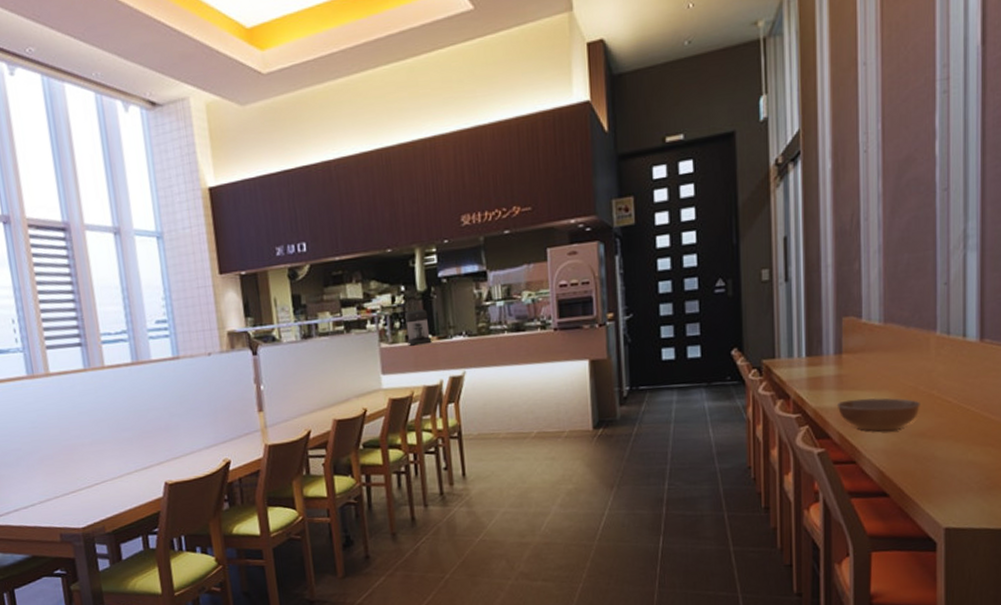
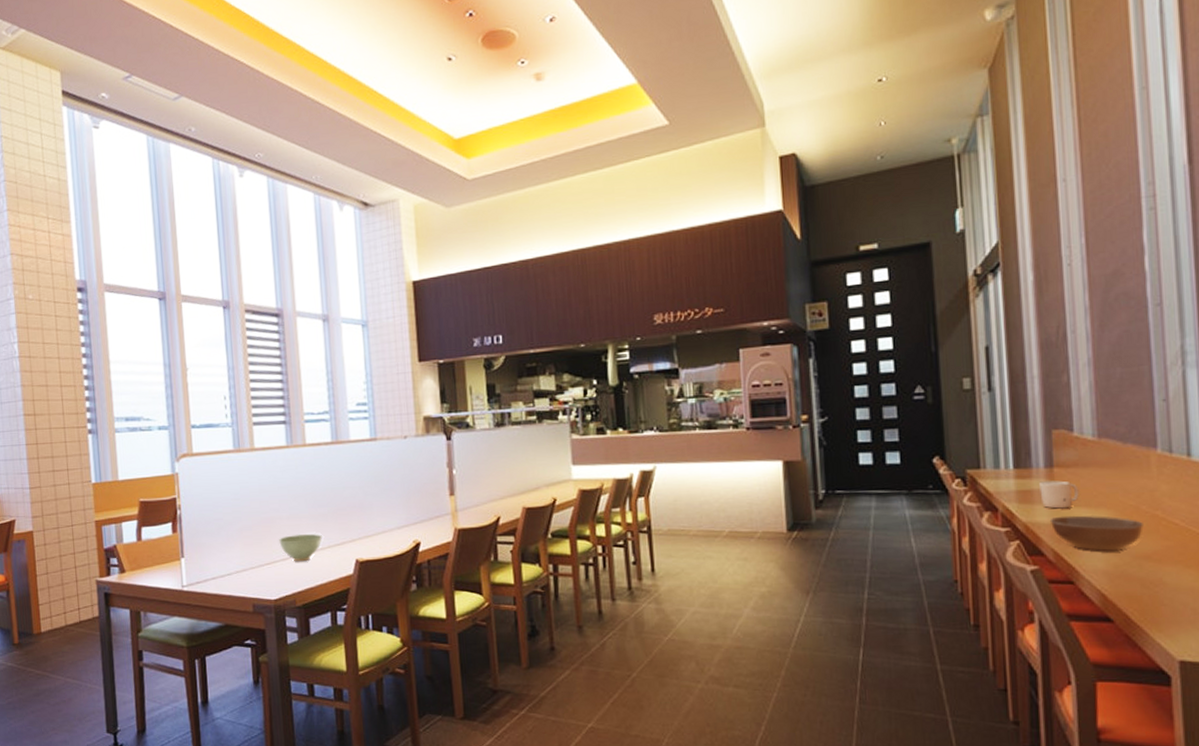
bowl: none [83,458,128,488] -> present [279,534,322,562]
coffee maker: present [405,309,432,347] -> none [596,403,623,440]
mug: none [829,366,865,394] -> present [1039,480,1079,509]

